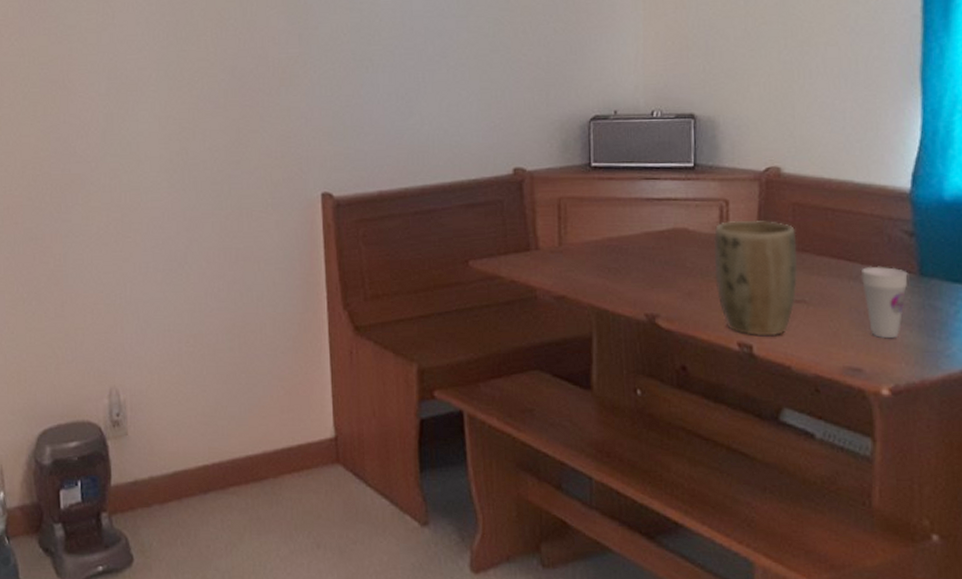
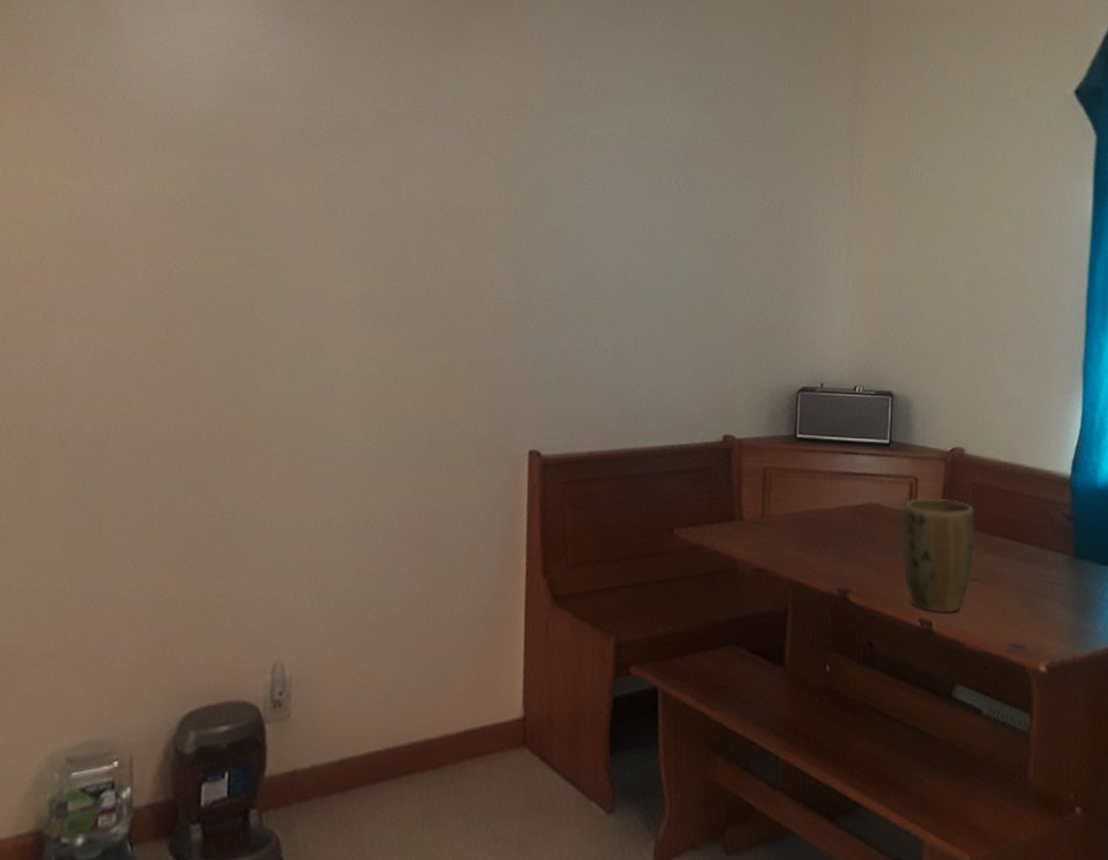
cup: present [861,266,908,339] -> none [1028,547,1066,617]

